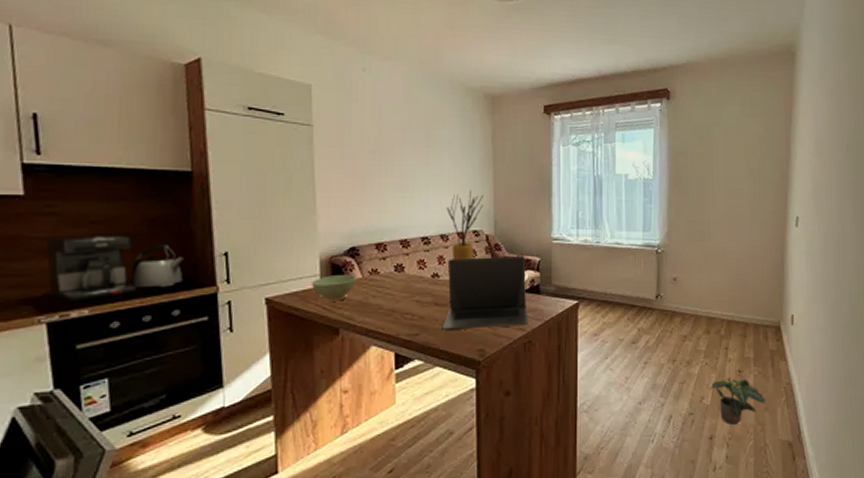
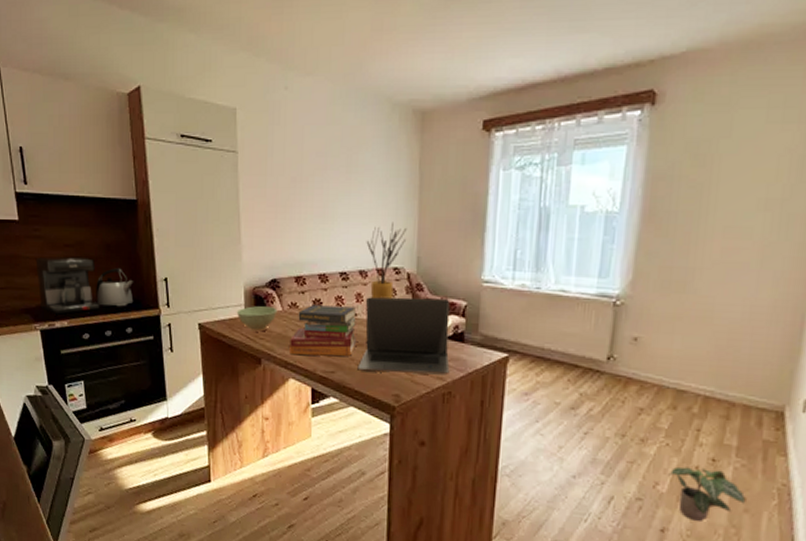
books: none [370,269,441,322] -> present [289,305,357,357]

